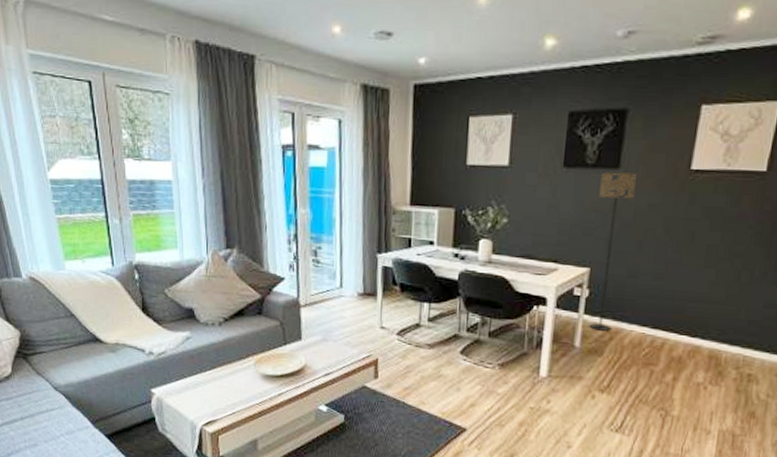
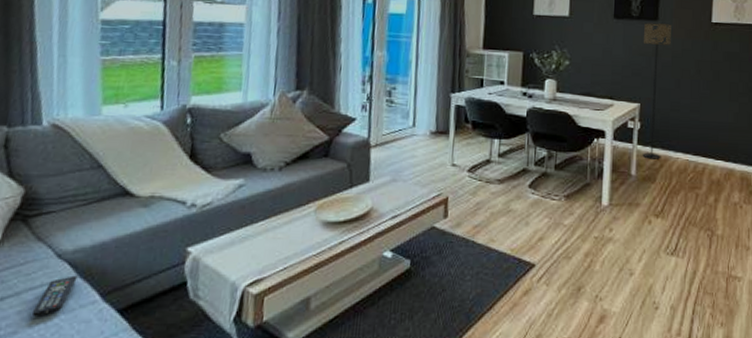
remote control: none [45,405,72,435] -> present [32,275,78,316]

